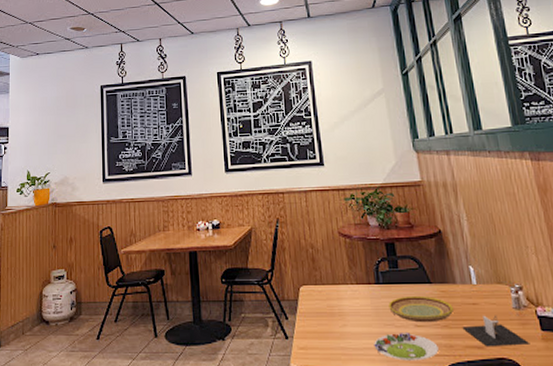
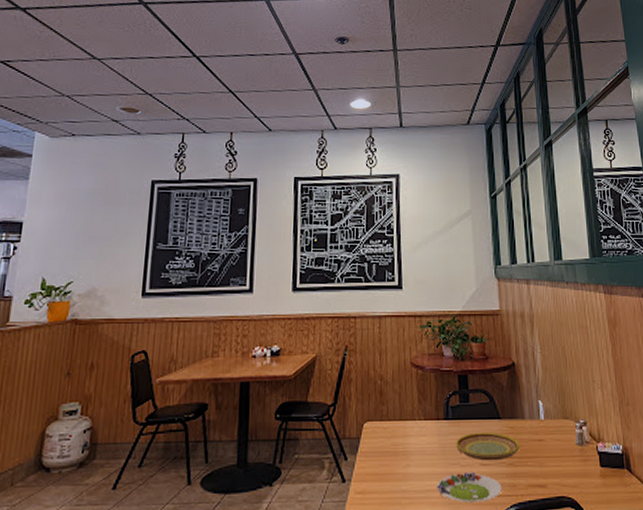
napkin holder: present [462,315,530,347] -> none [527,451,589,486]

